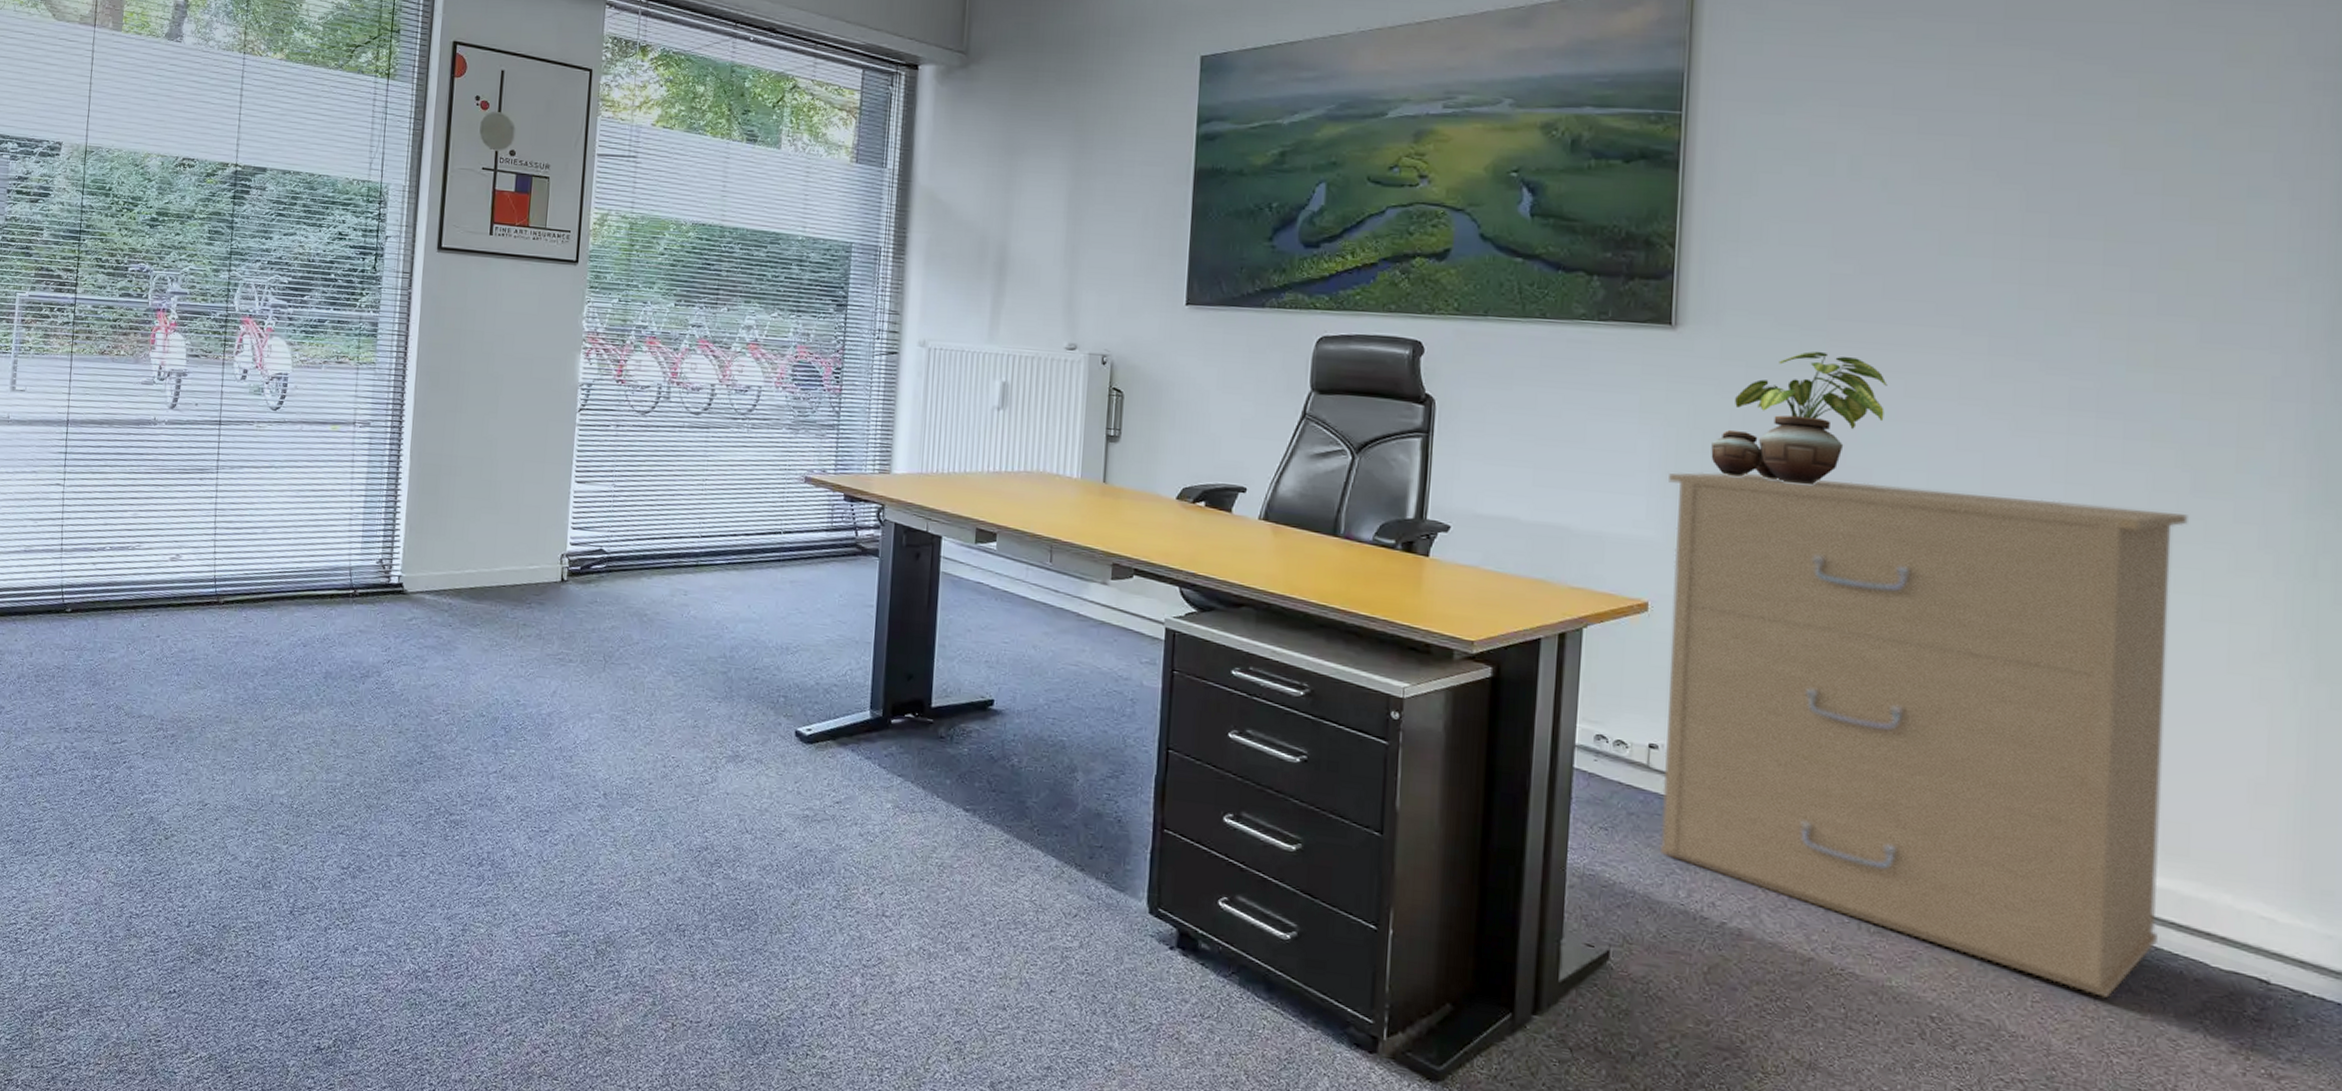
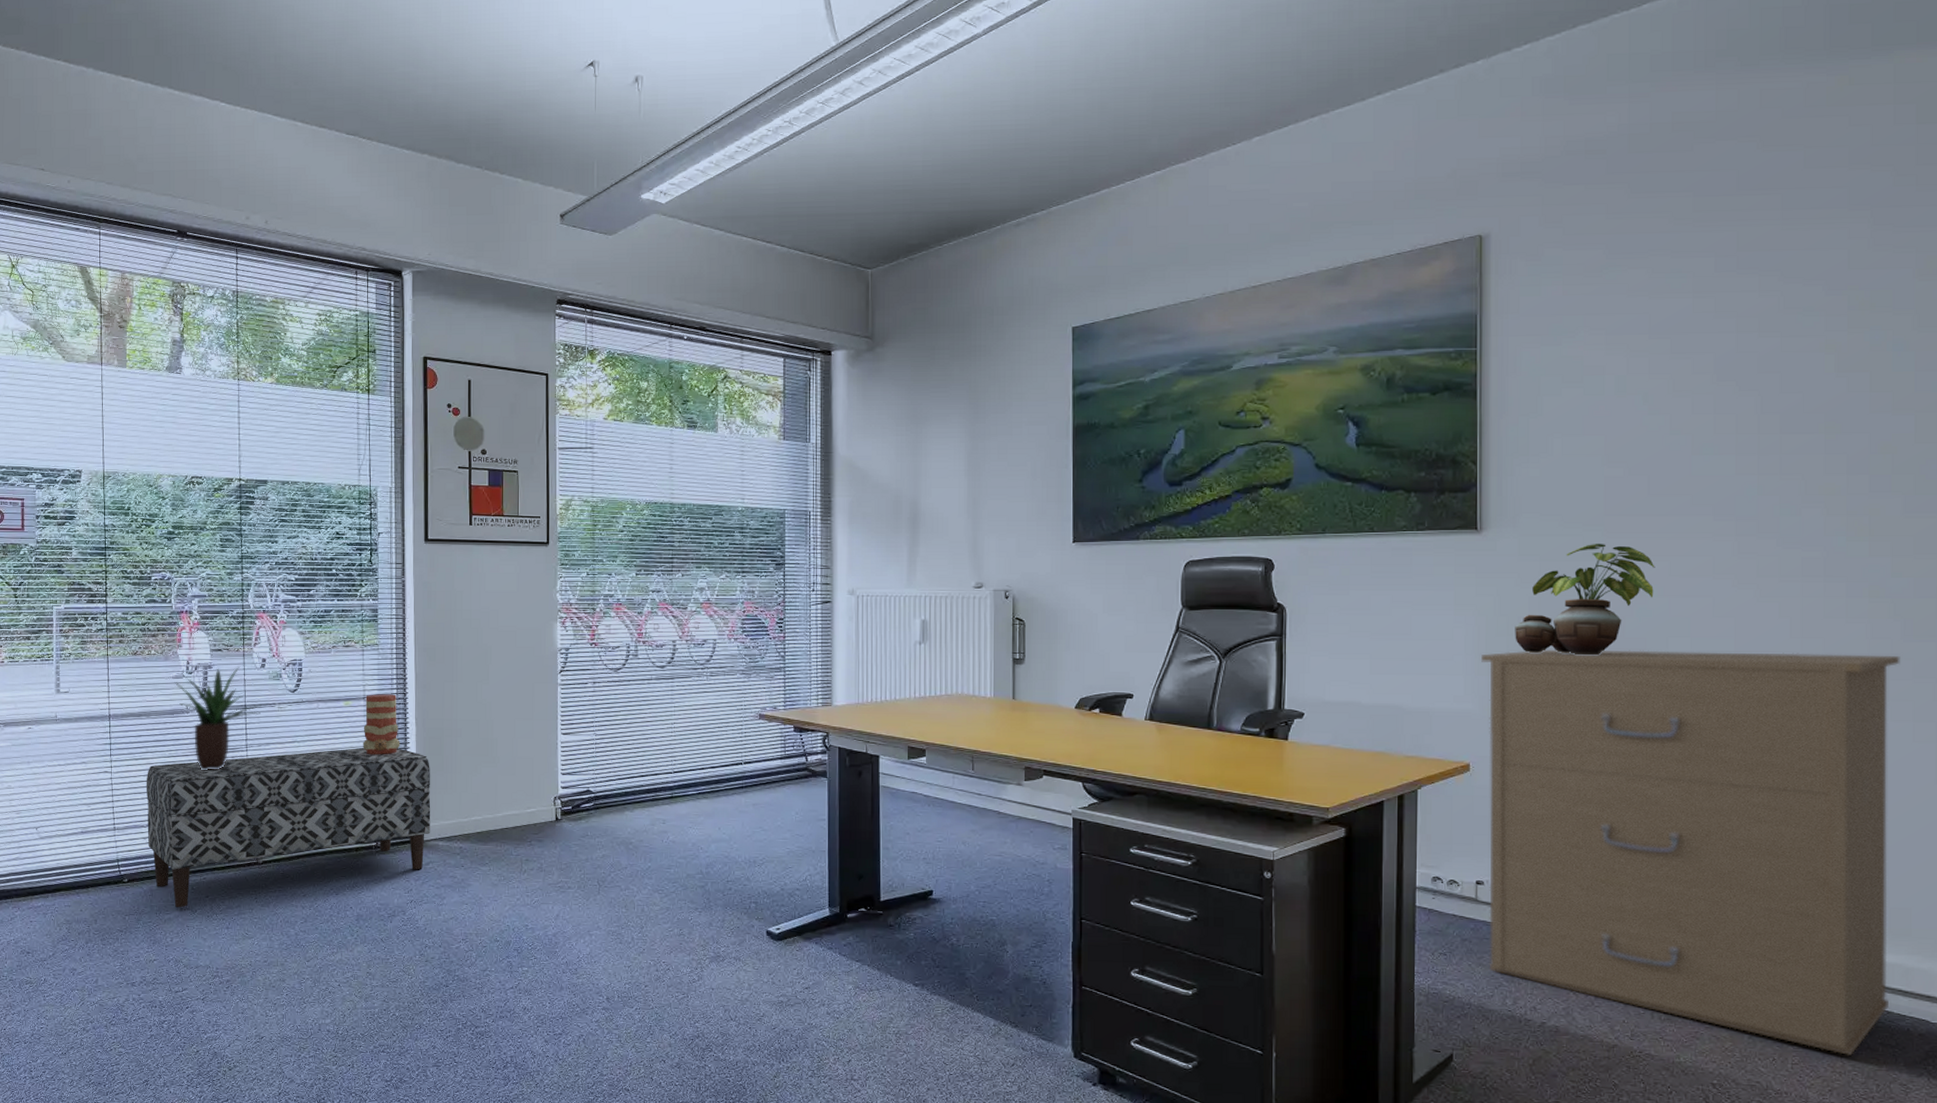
bench: none [97,479,423,647] -> present [146,747,431,908]
potted plant: none [143,376,239,492] -> present [174,666,262,770]
vase: none [348,419,391,490] -> present [363,694,400,755]

